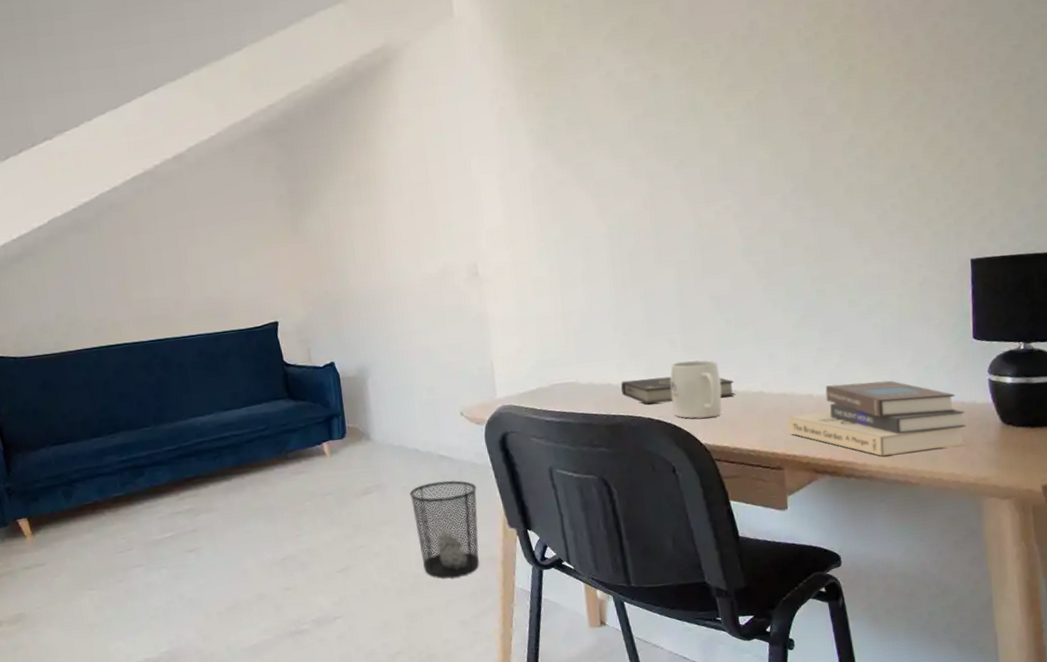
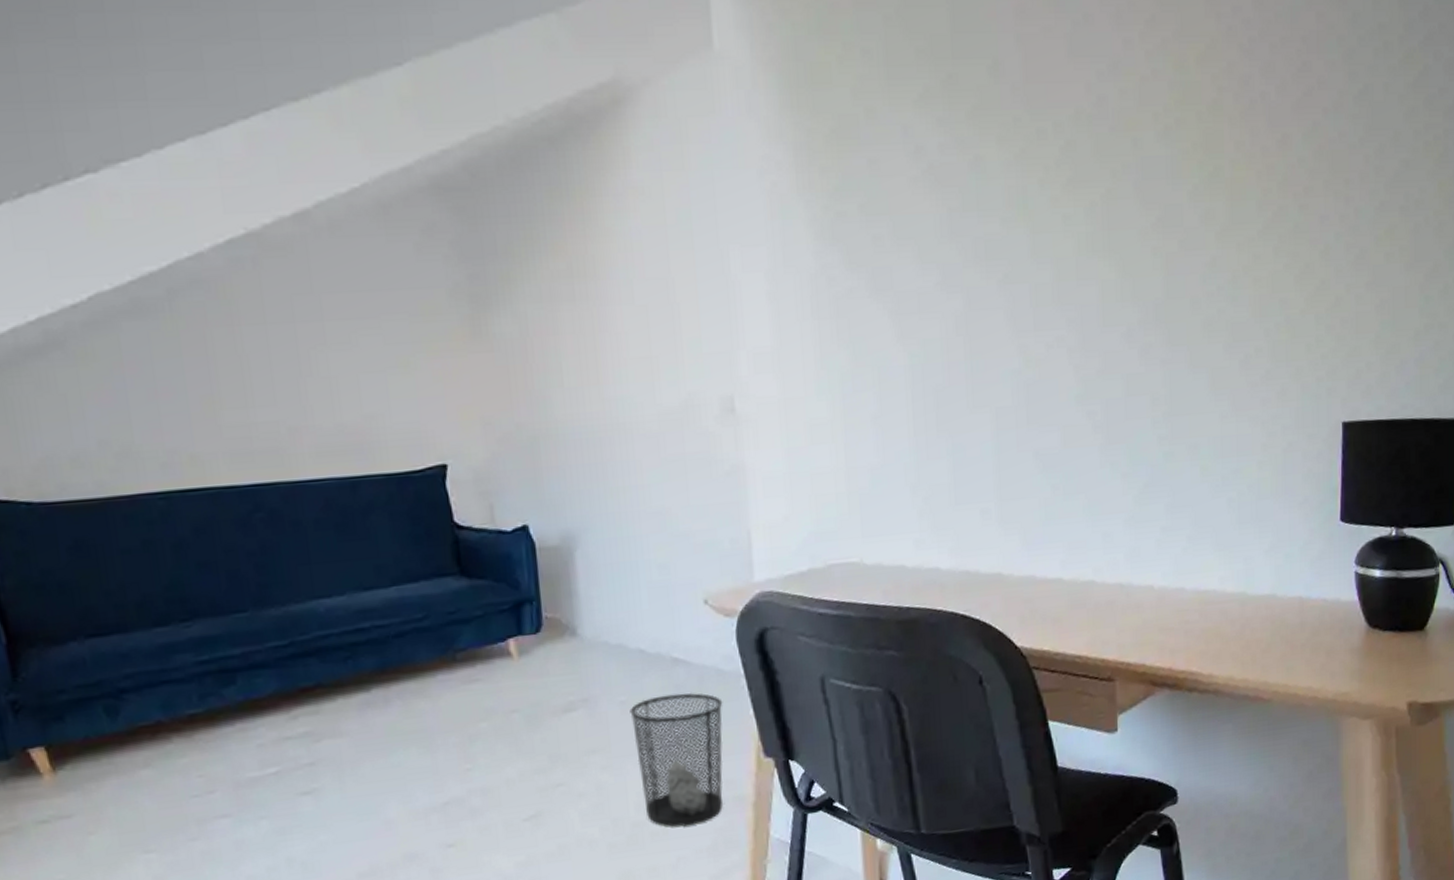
book: present [620,376,735,405] -> none [917,558,1060,594]
mug: present [670,359,722,419] -> none [980,537,1044,614]
books: present [788,380,967,457] -> none [1122,570,1328,666]

